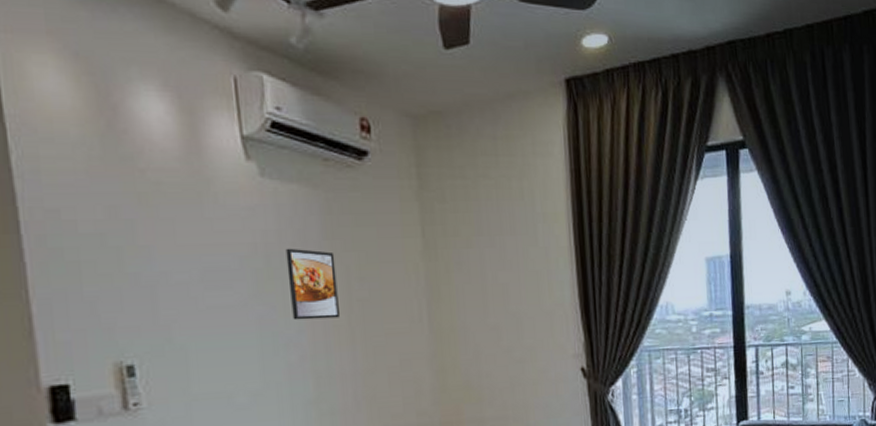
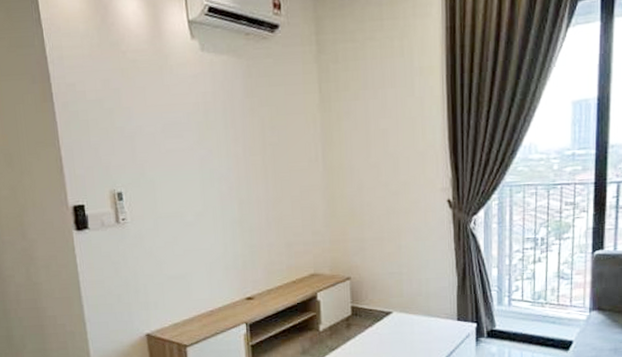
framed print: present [285,248,340,320] -> none [219,105,256,160]

